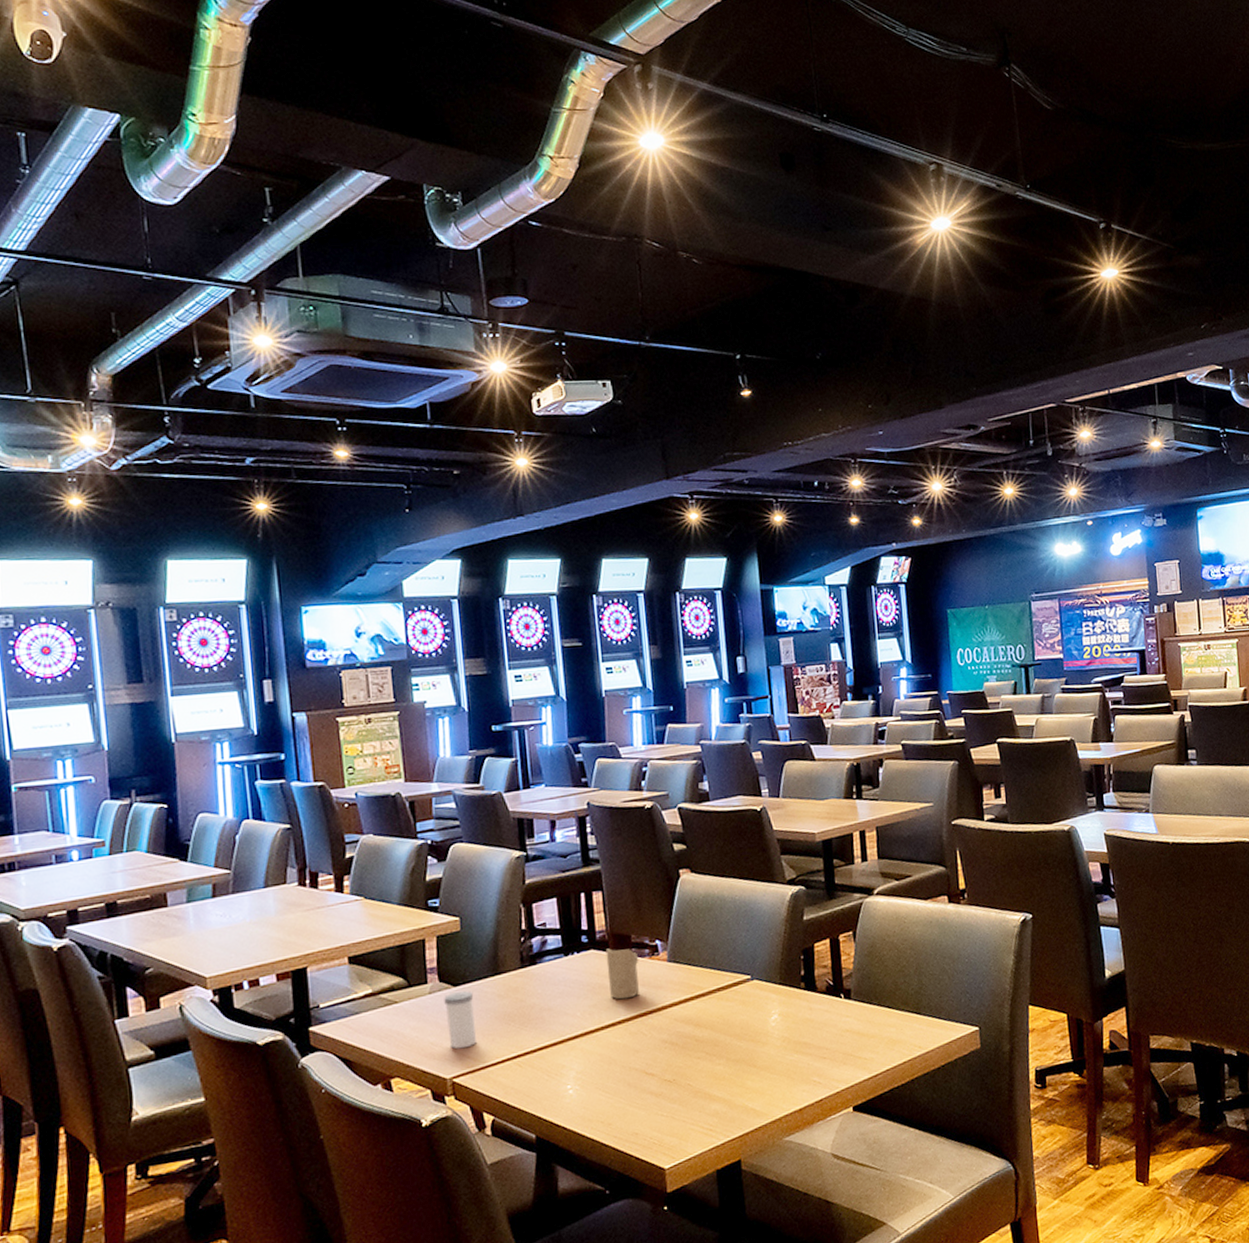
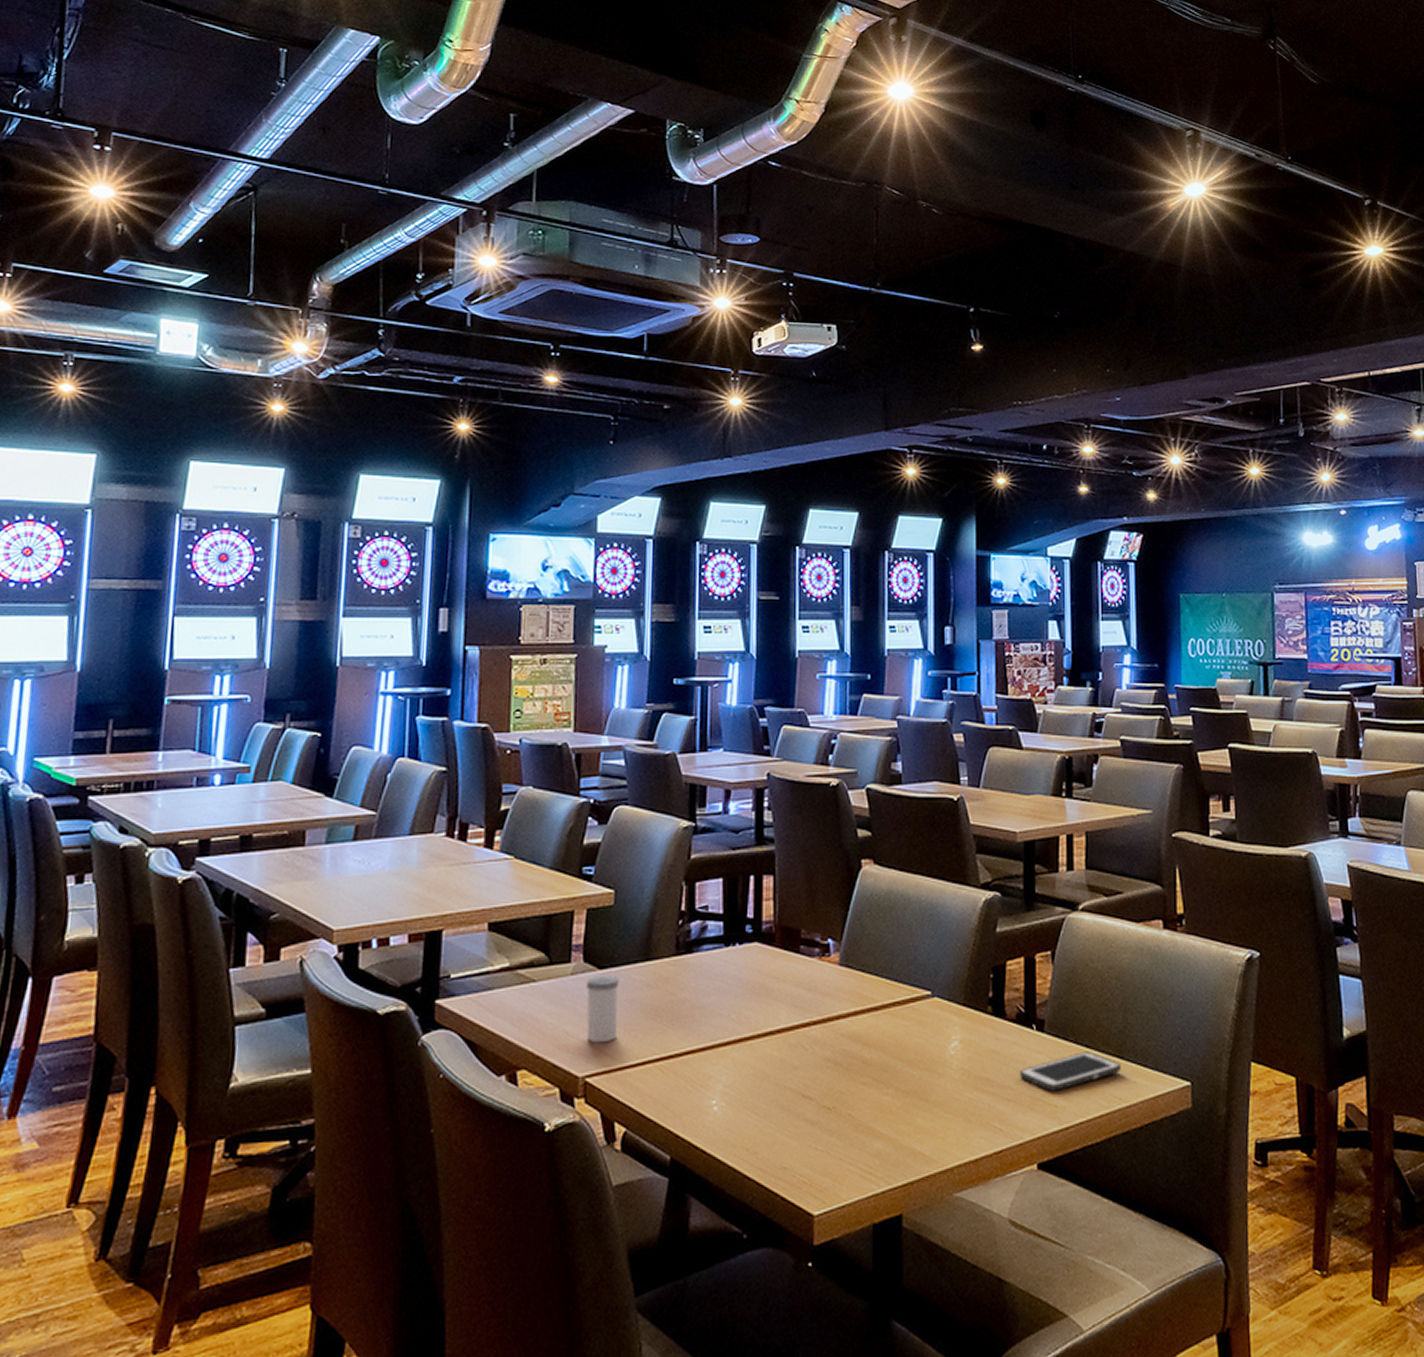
candle: present [605,948,639,1000] -> none [770,942,807,1004]
cell phone: none [832,1011,919,1047] -> present [1019,1051,1121,1091]

